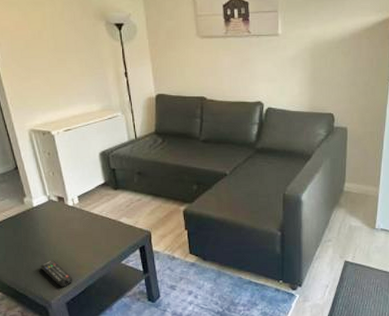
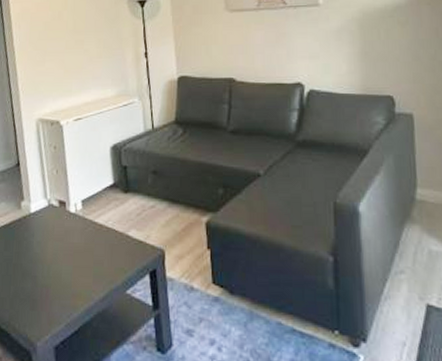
remote control: present [40,260,72,287] -> none [29,285,65,324]

